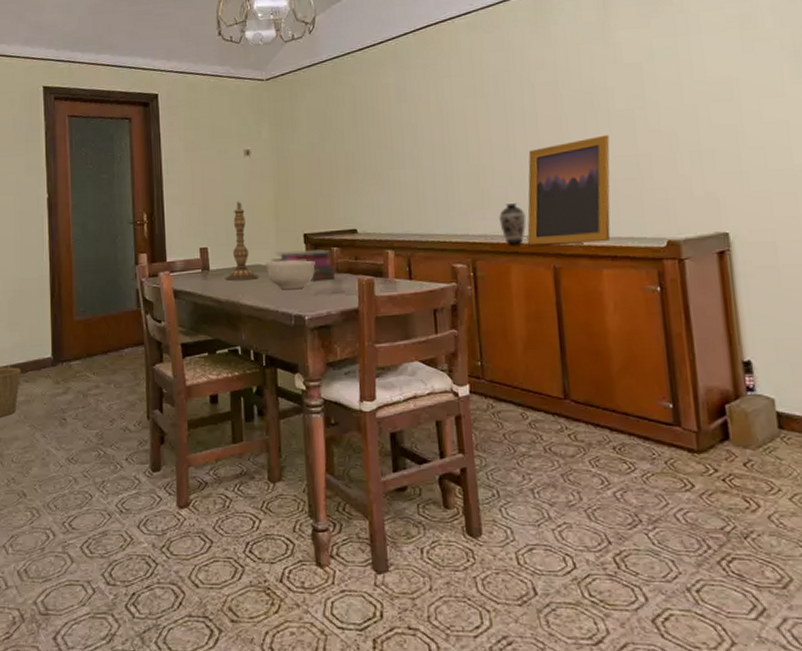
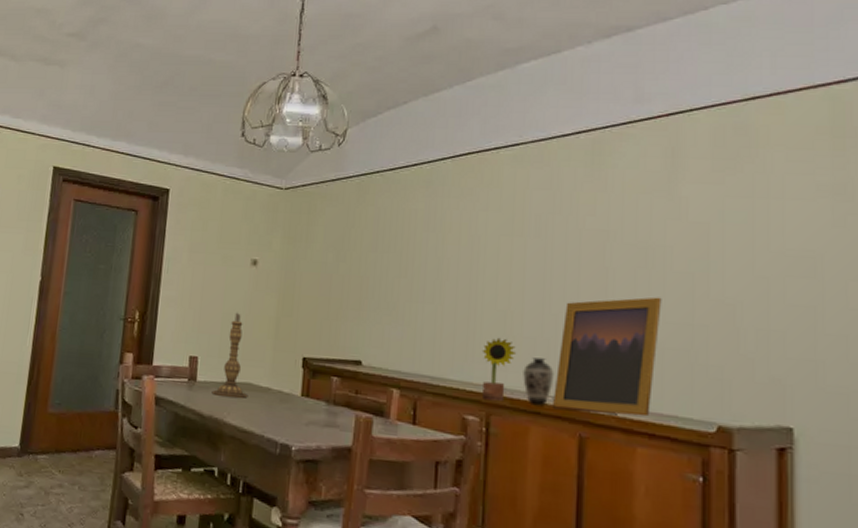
bowl: present [265,259,316,290] -> none [257,382,311,417]
books: present [271,249,335,282] -> none [263,372,331,413]
decorative plant: none [461,190,492,249] -> present [482,337,517,402]

